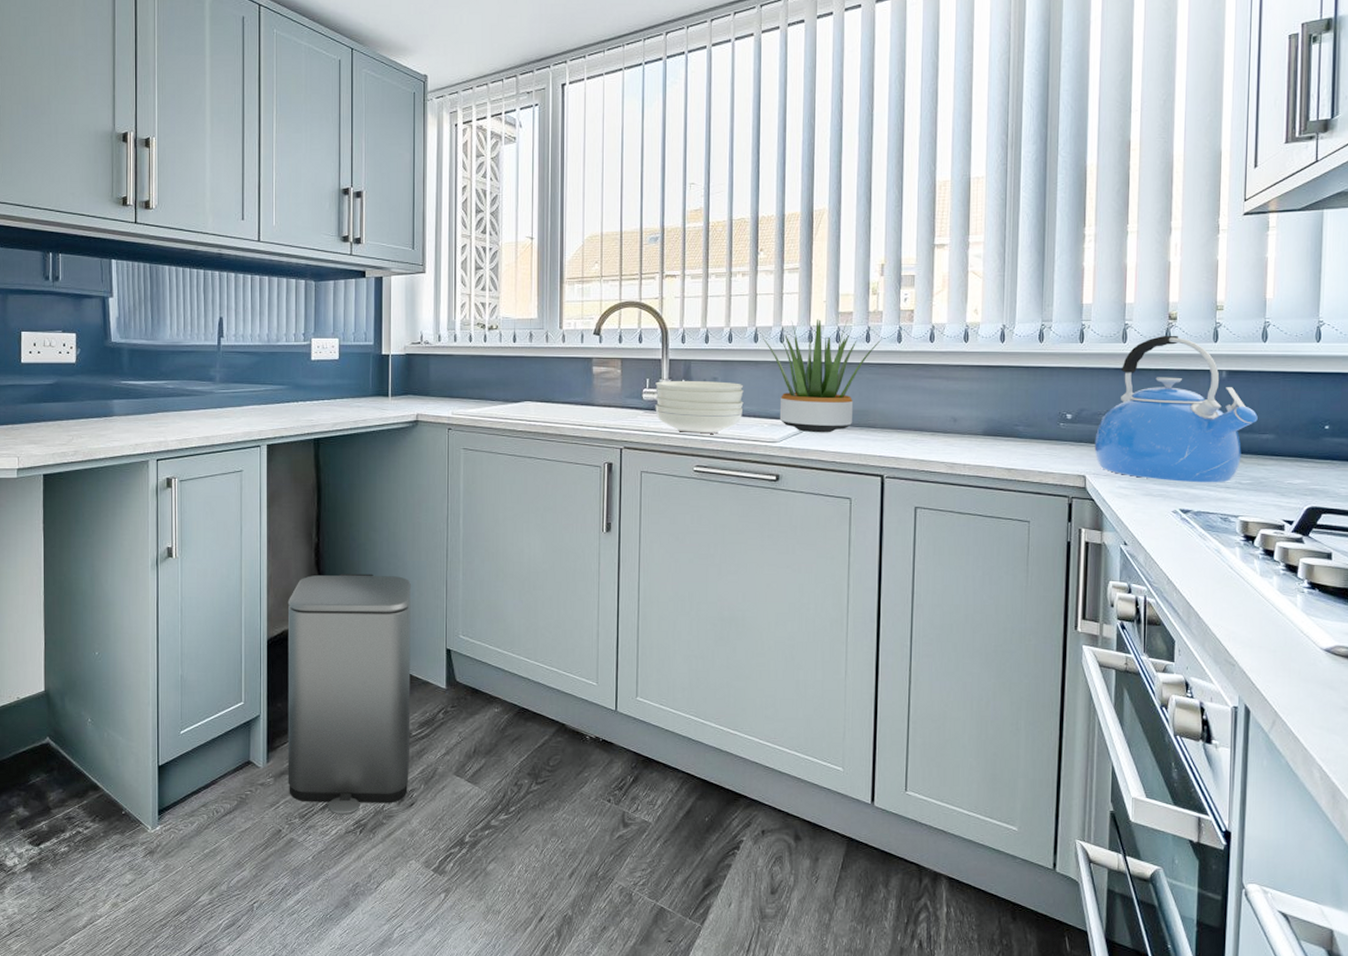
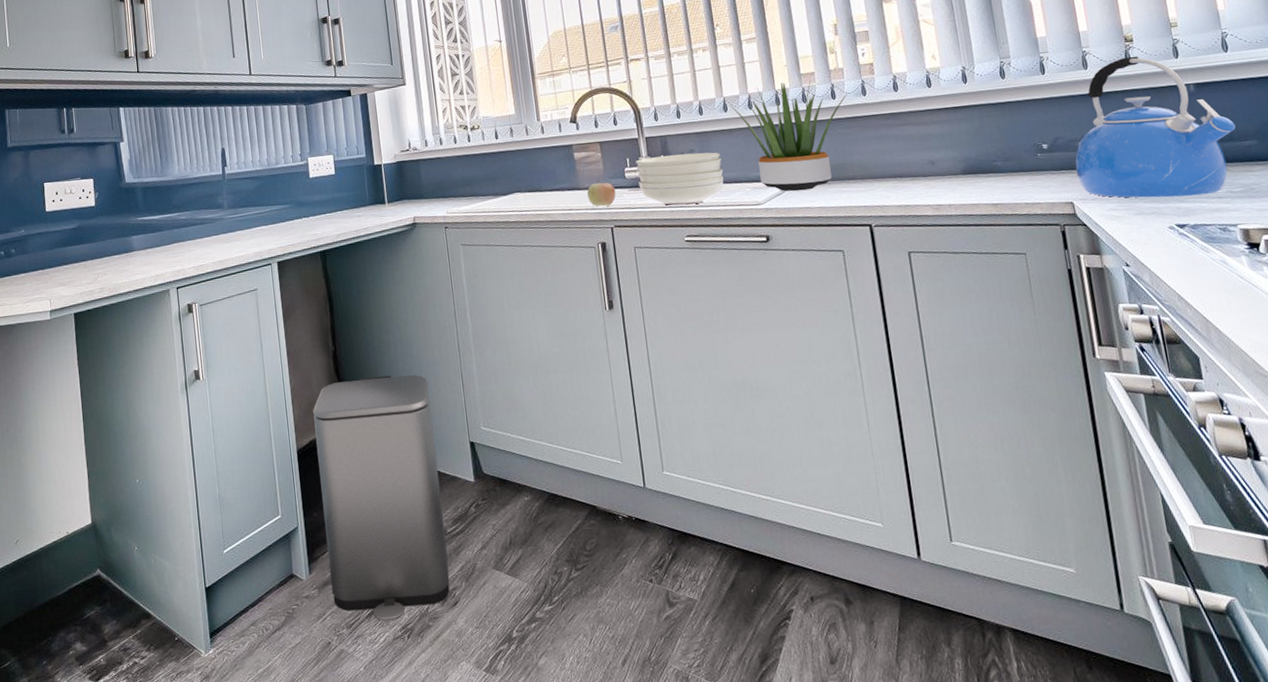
fruit: none [601,397,631,426] -> present [587,179,616,207]

